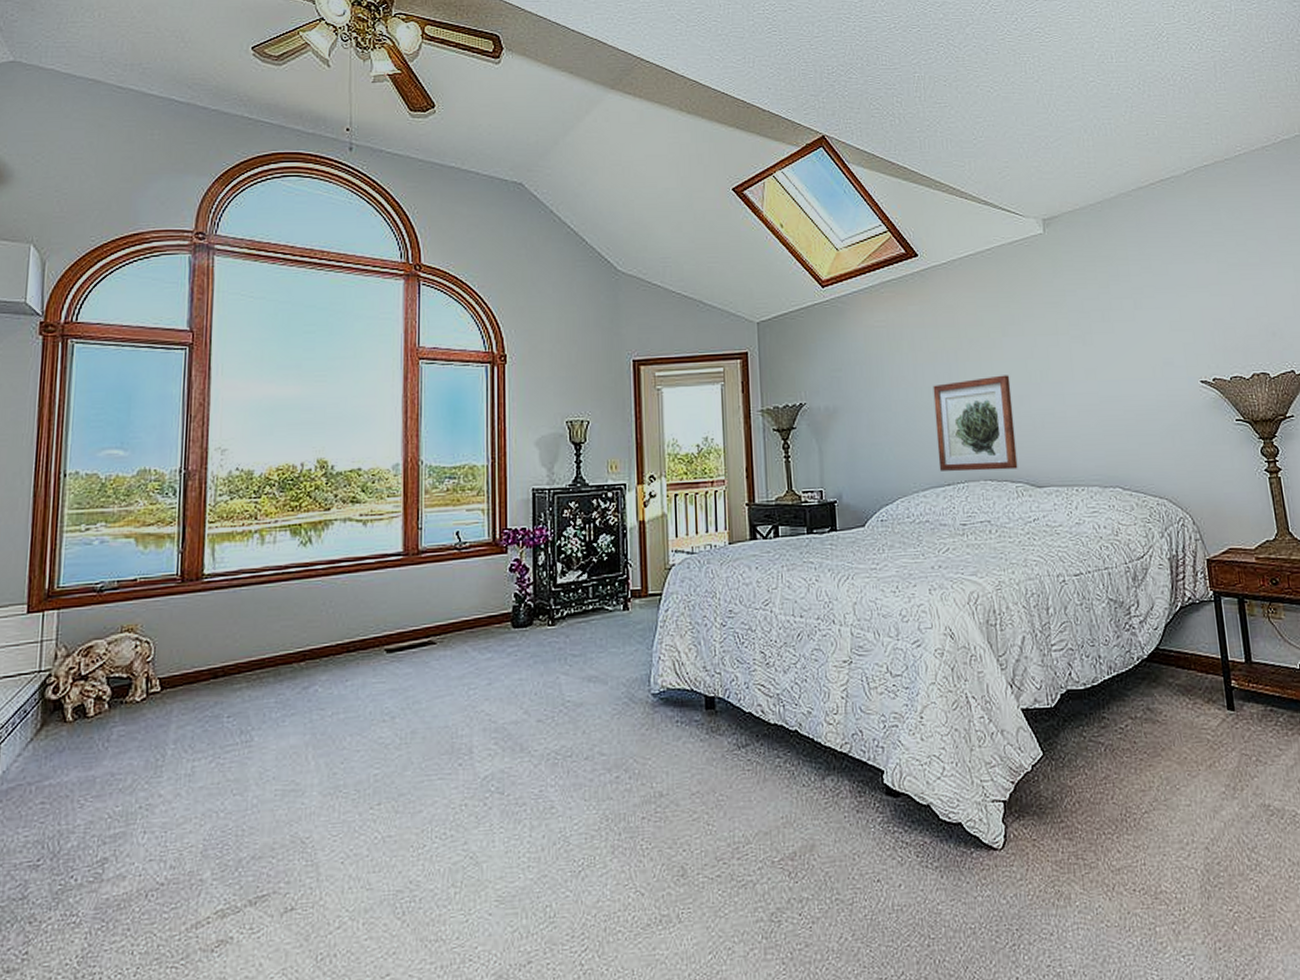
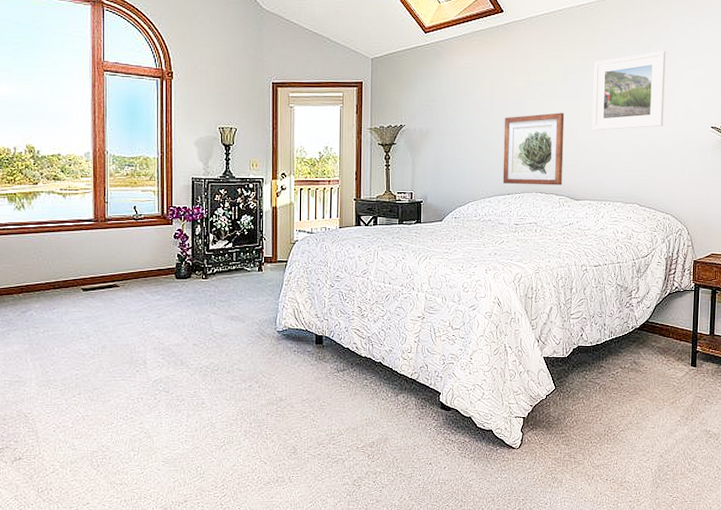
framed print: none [1039,289,1139,395] -> present [592,50,666,131]

